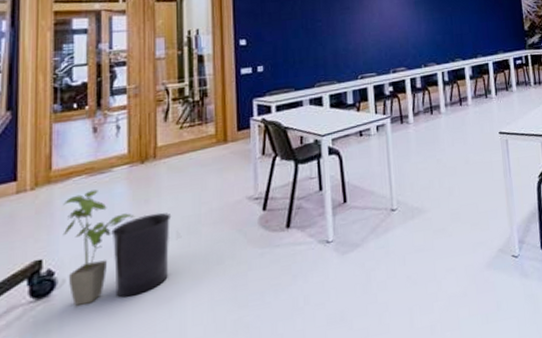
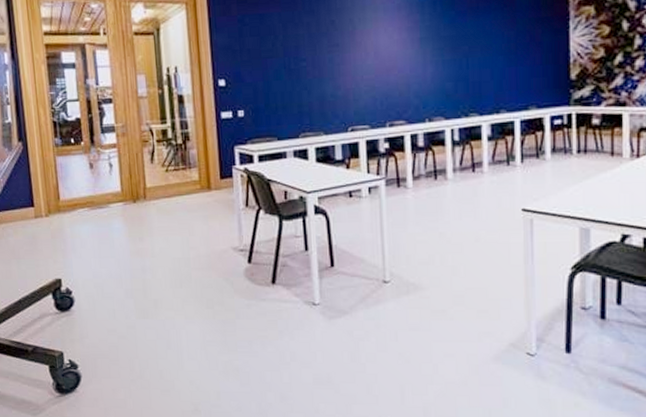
house plant: present [62,189,135,306] -> none [72,223,132,323]
waste bin: present [111,212,172,298] -> none [113,251,164,323]

